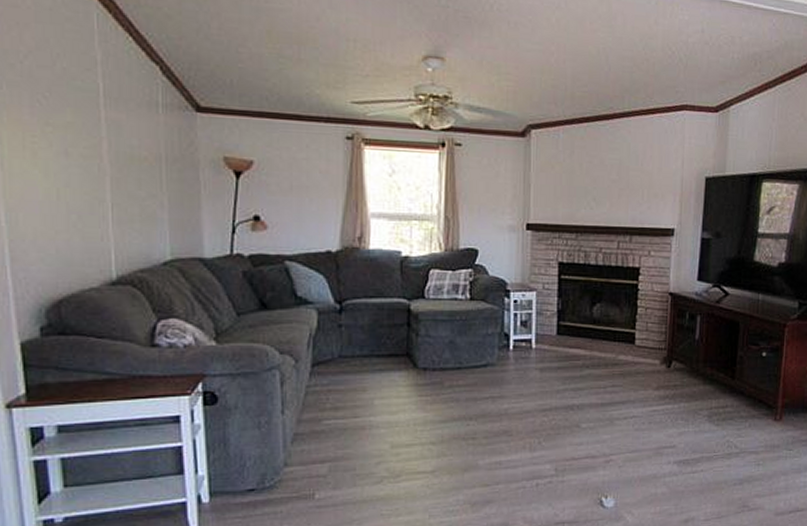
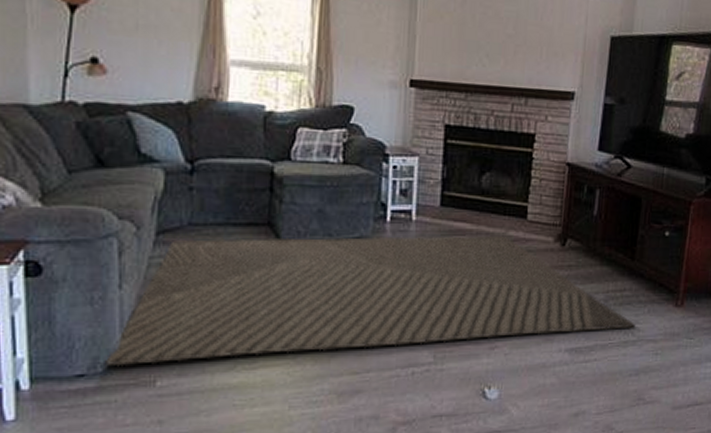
rug: none [272,360,738,482] -> present [106,235,636,367]

